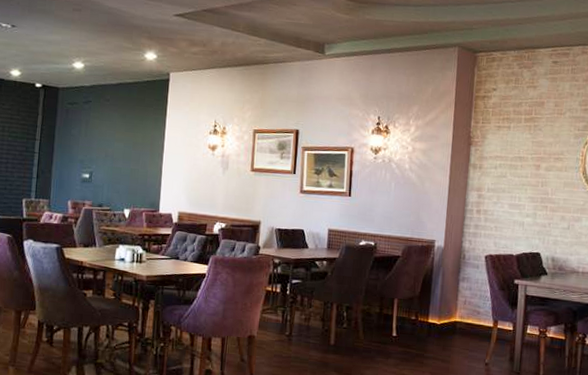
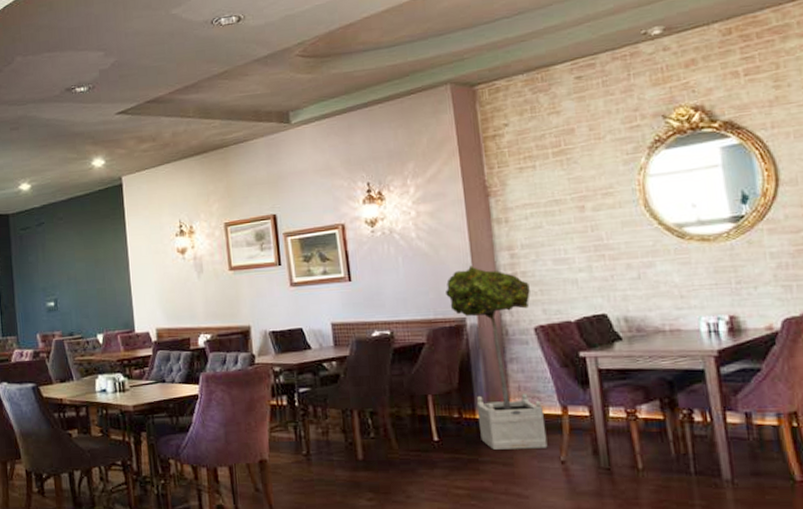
potted tree: none [423,199,488,352] -> present [446,266,548,450]

